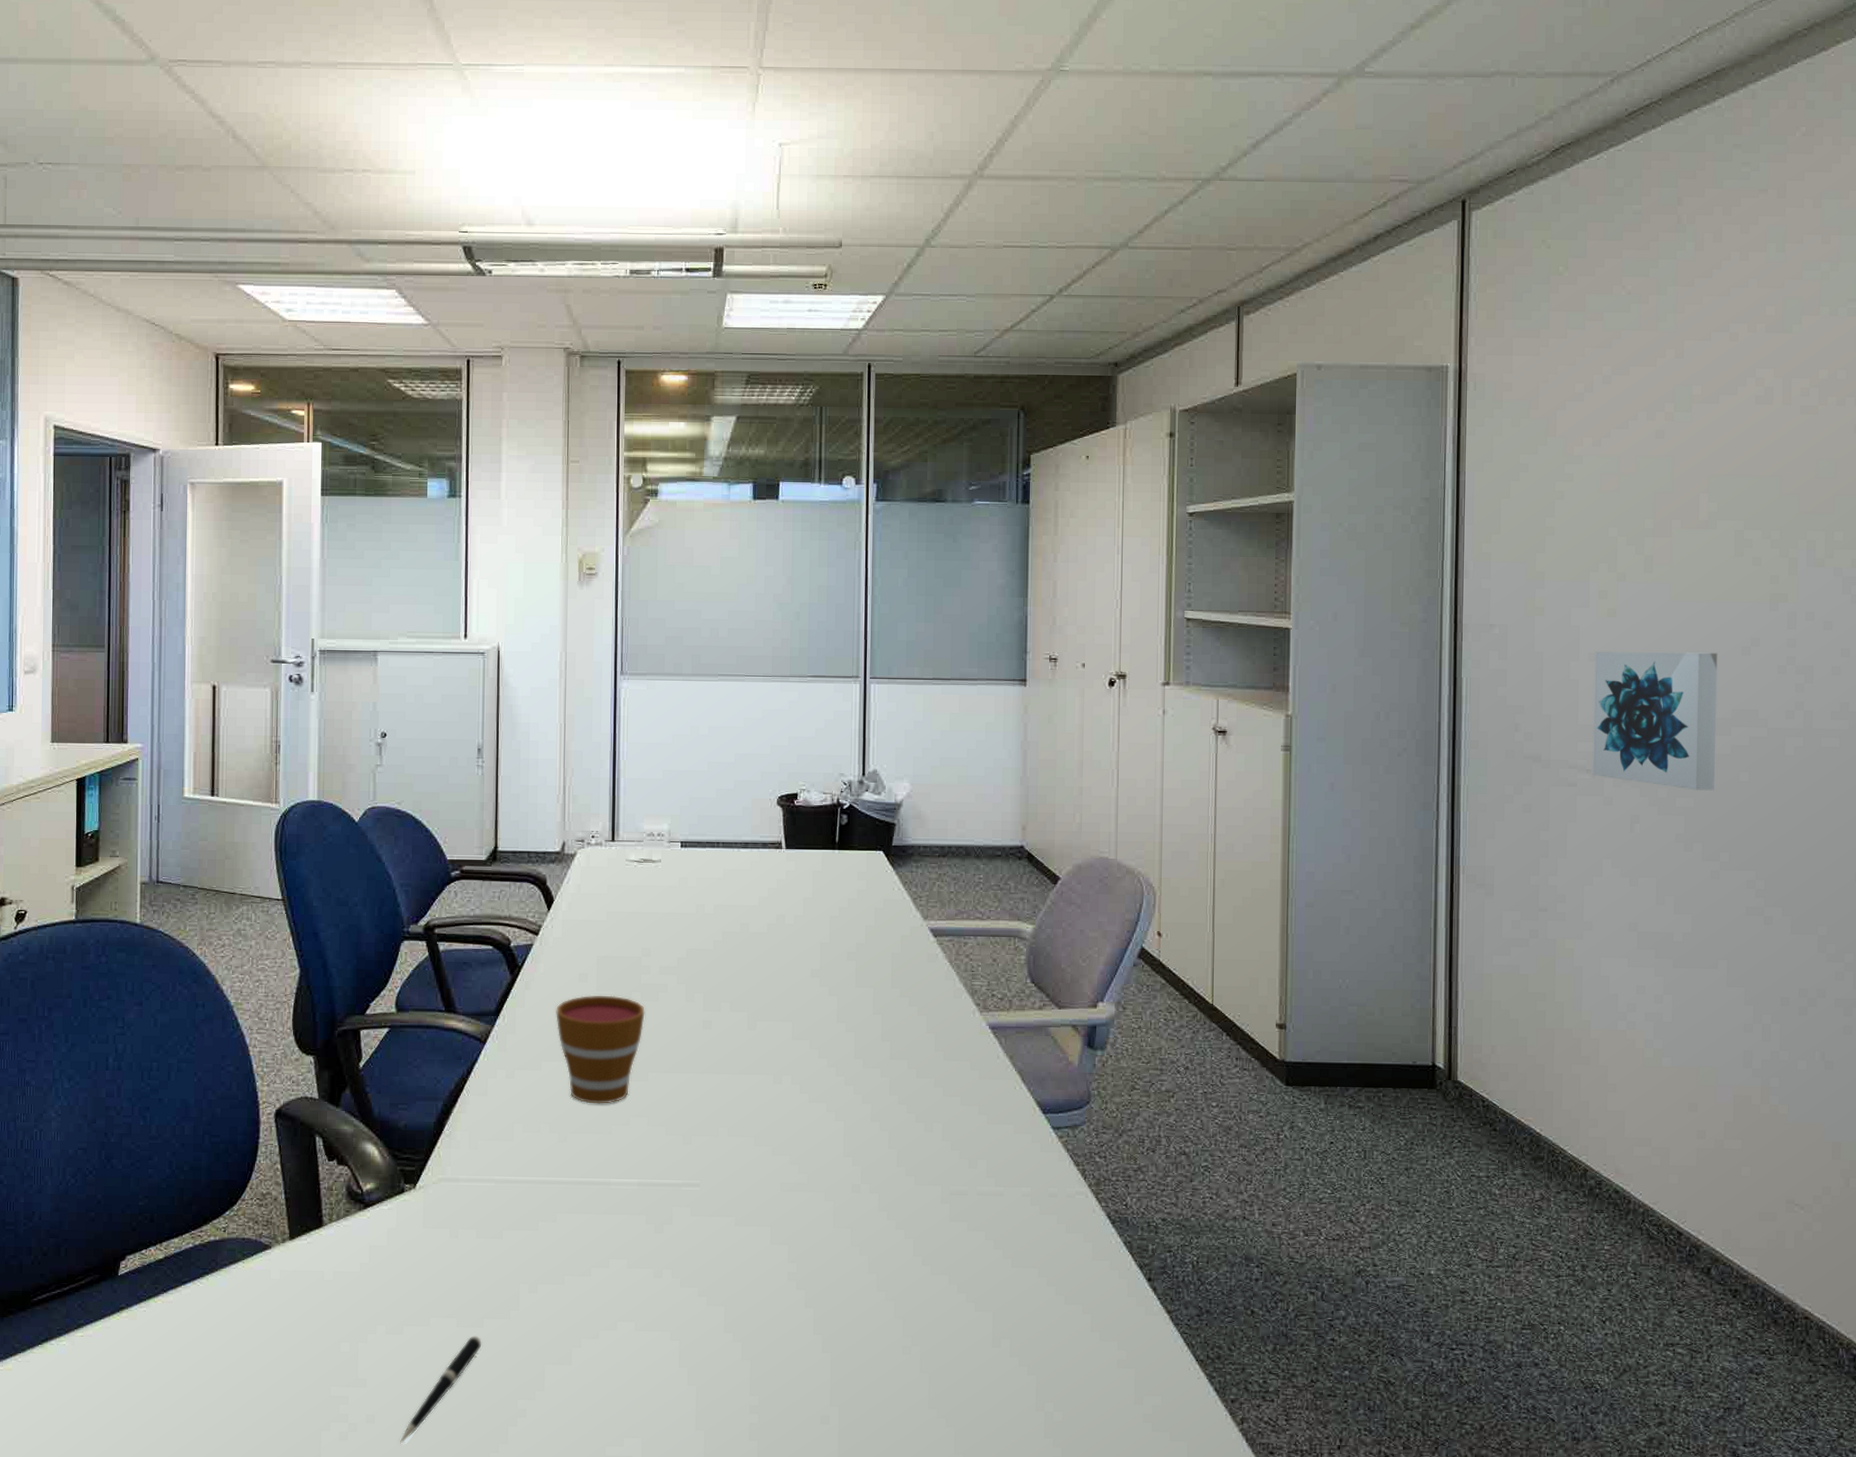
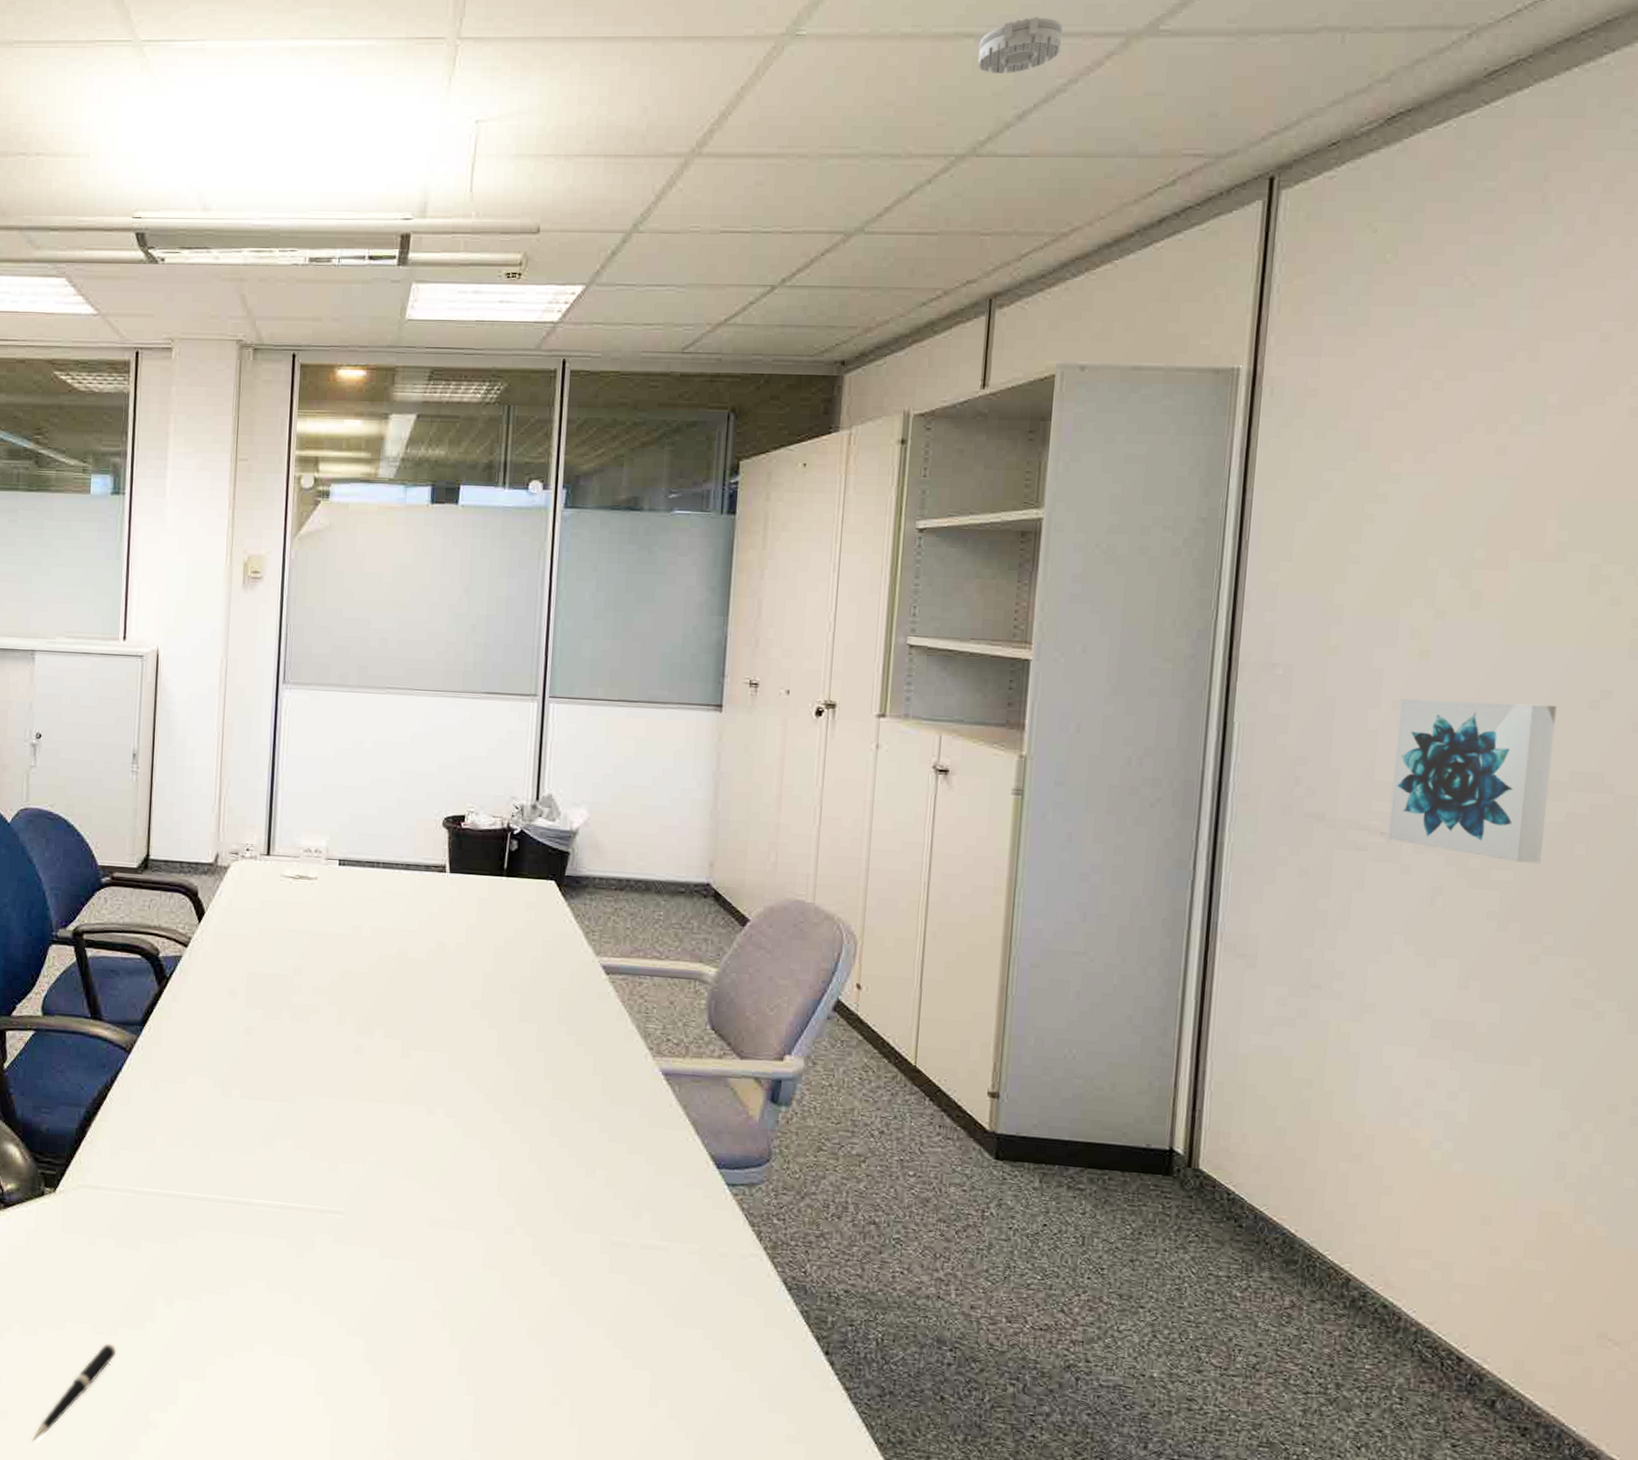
cup: present [556,995,645,1104] -> none [203,1011,295,1123]
smoke detector: none [1216,58,1285,108] -> present [977,17,1063,75]

